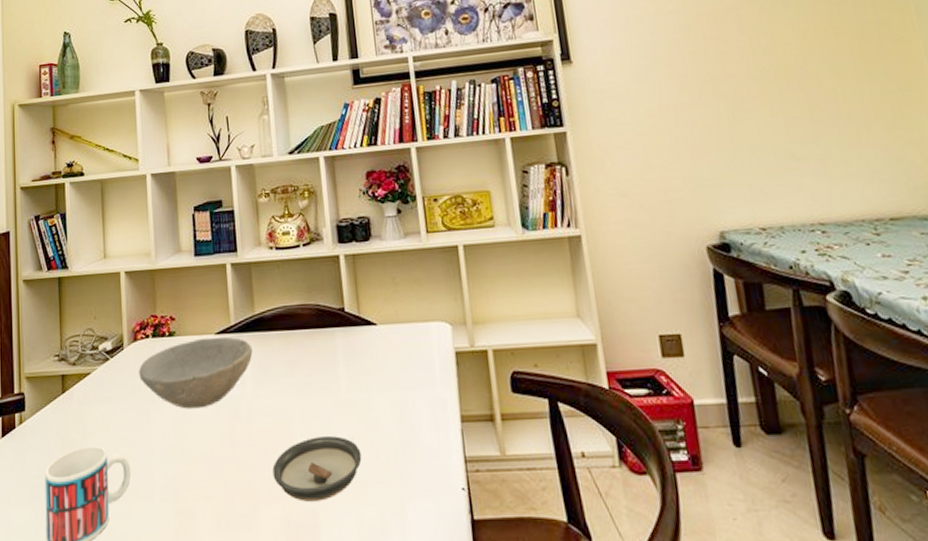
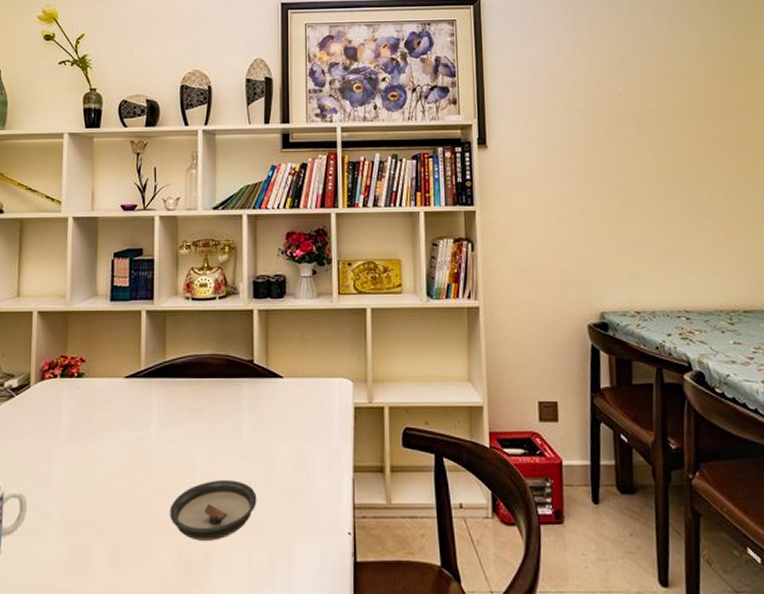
bowl: present [139,336,253,409] -> none [44,381,160,449]

